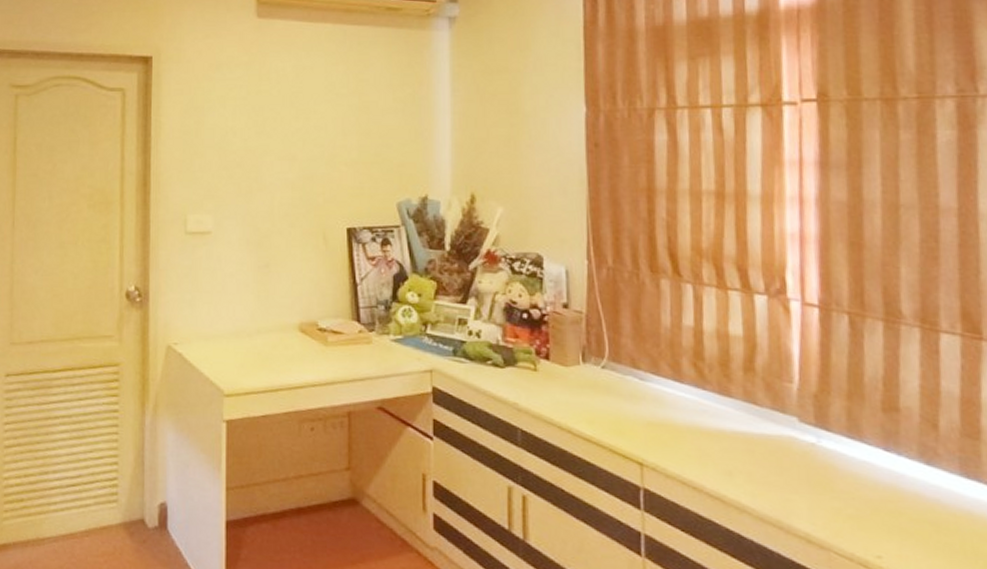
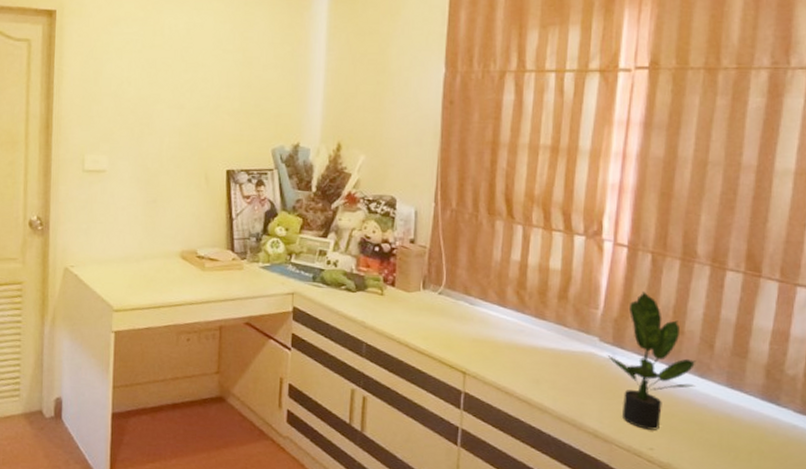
potted plant: none [810,360,922,533] -> present [607,292,697,430]

